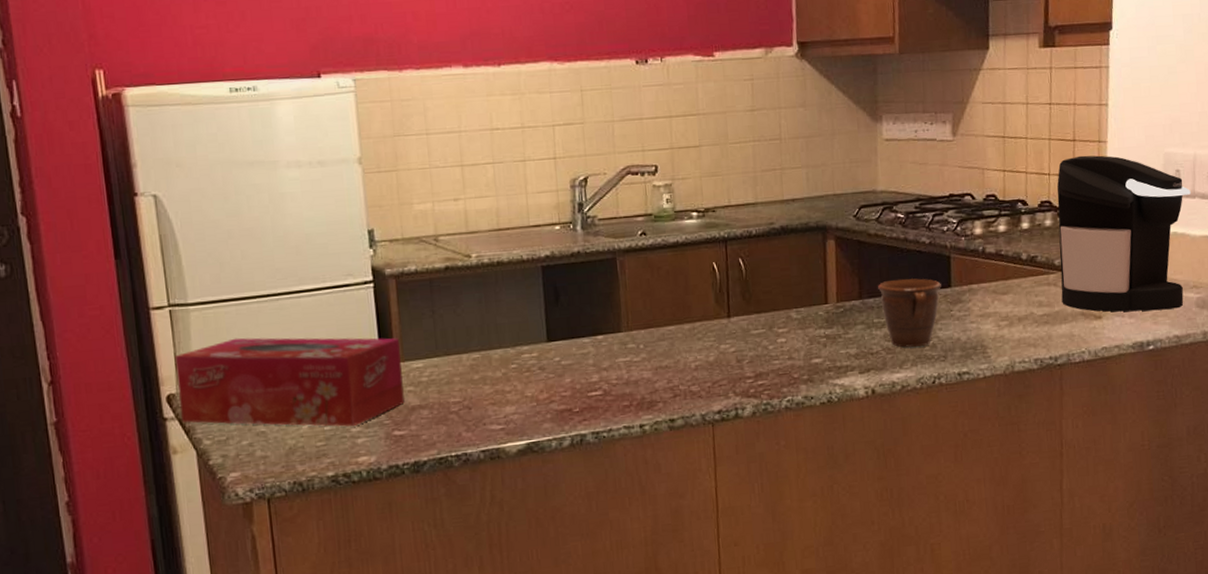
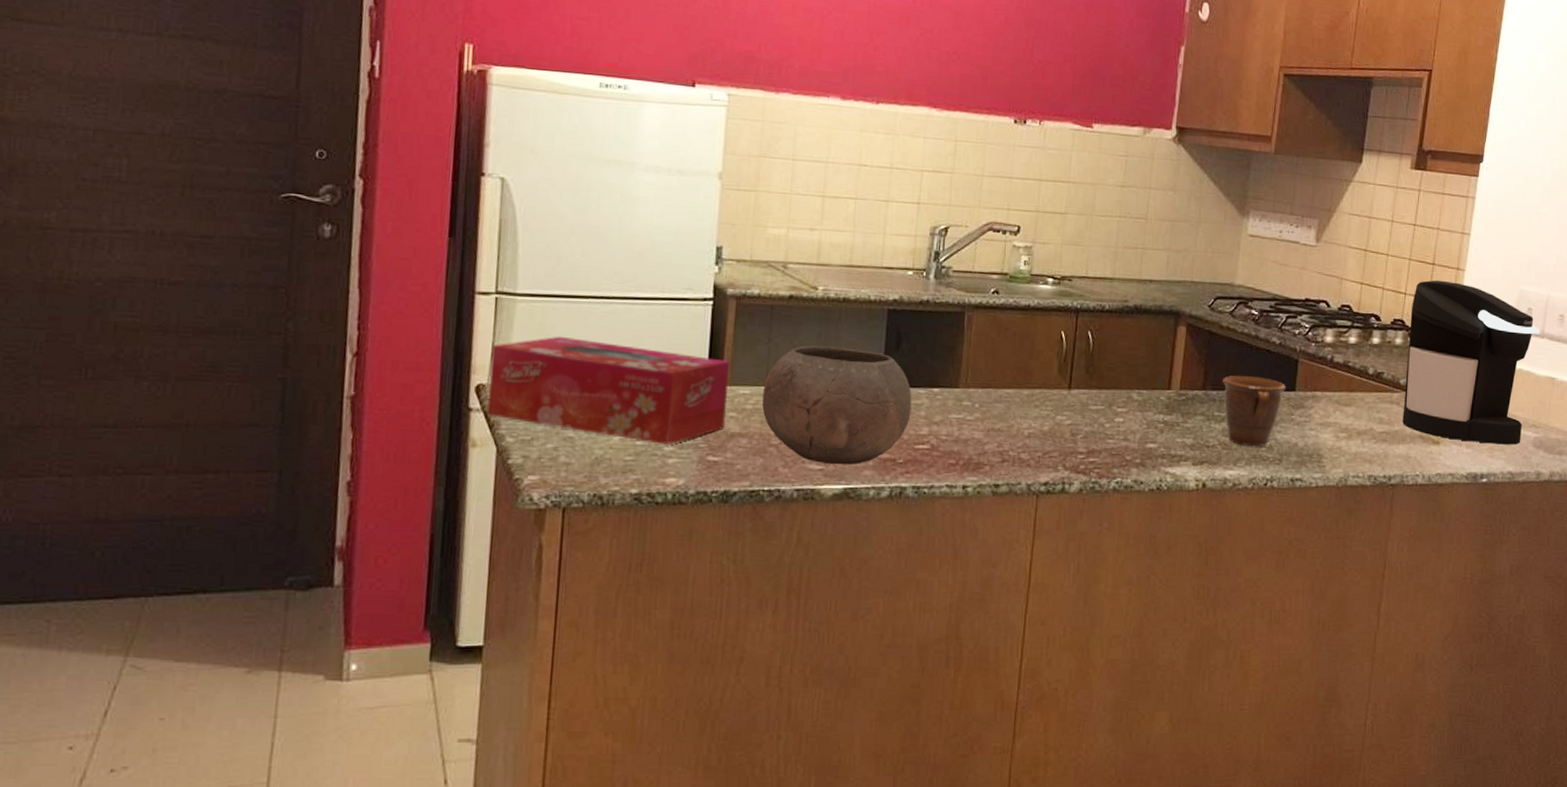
bowl: none [435,309,580,423] -> present [762,345,912,465]

